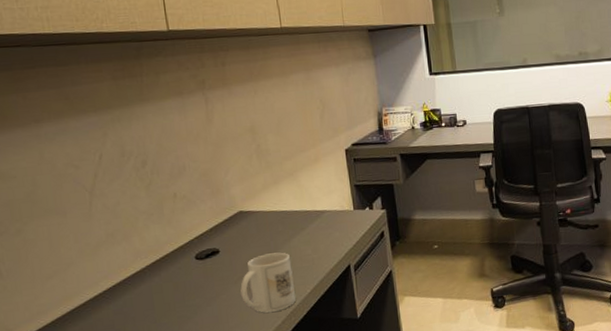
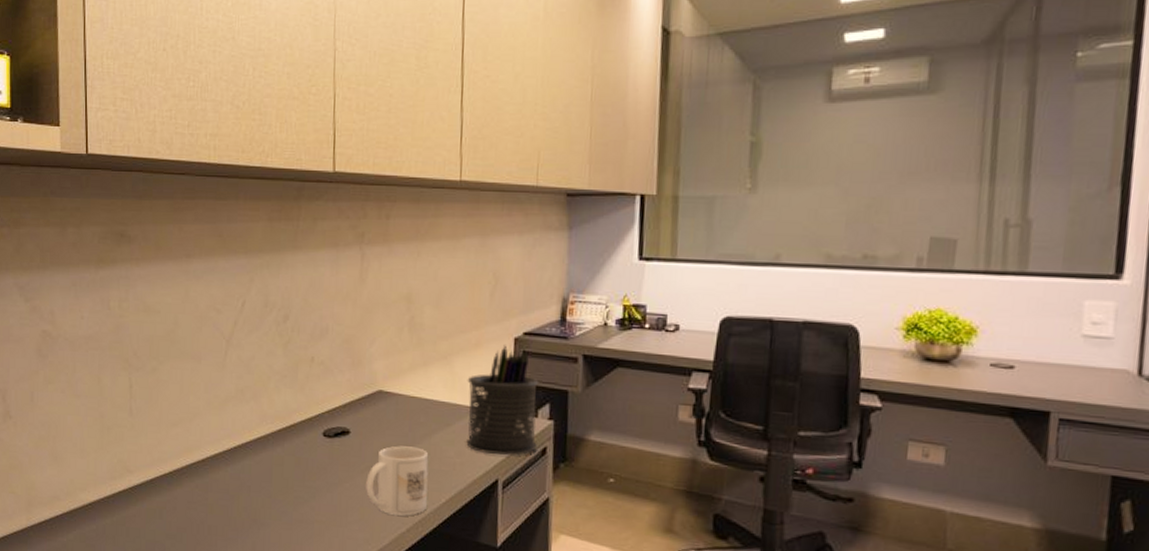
pen holder: none [312,156,376,246] -> present [466,345,539,455]

